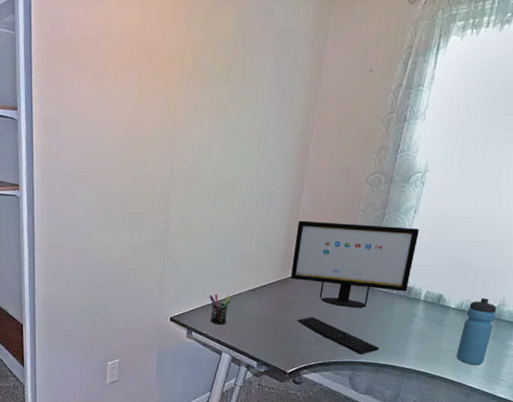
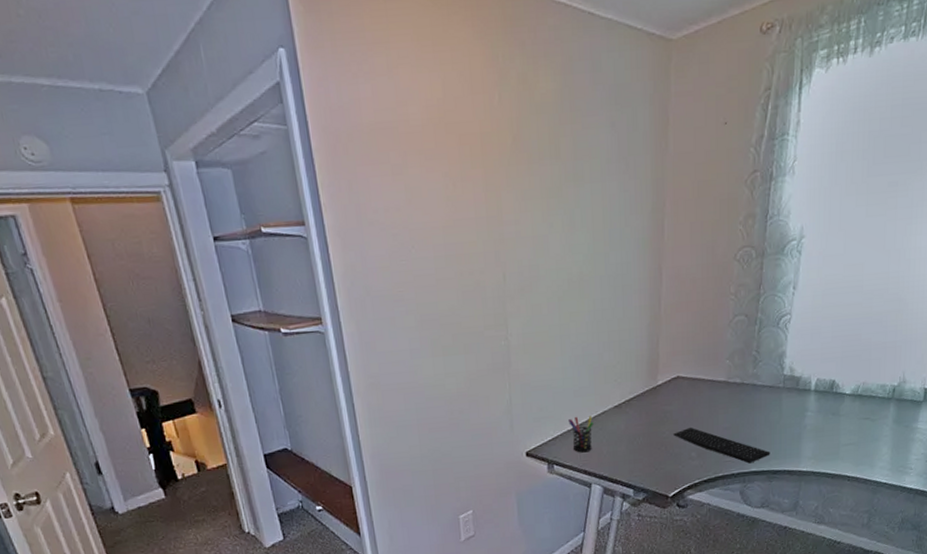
computer monitor: present [290,220,419,308] -> none [659,306,801,411]
water bottle: present [456,297,496,366] -> none [857,377,897,457]

